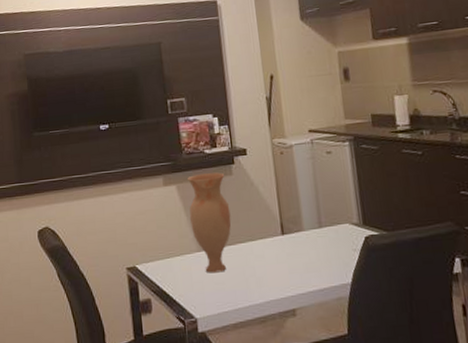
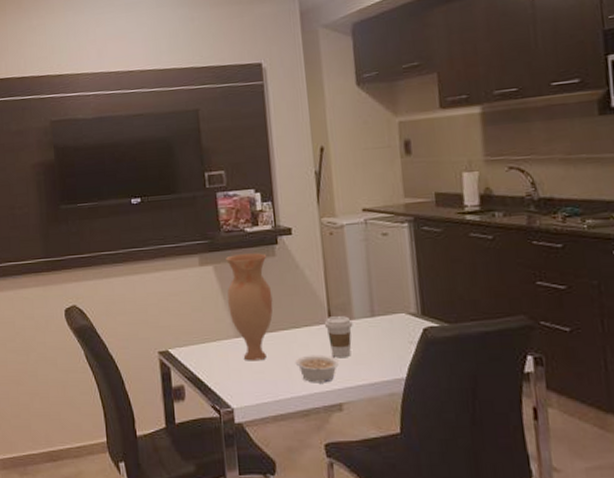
legume: none [252,264,291,291] -> present [295,355,339,383]
coffee cup: none [277,228,303,267] -> present [324,316,353,358]

